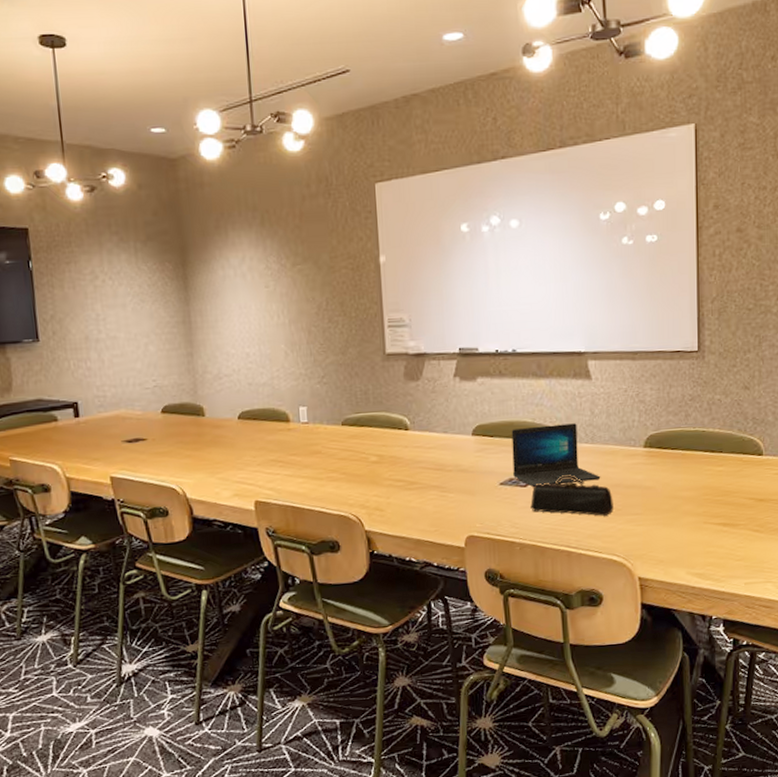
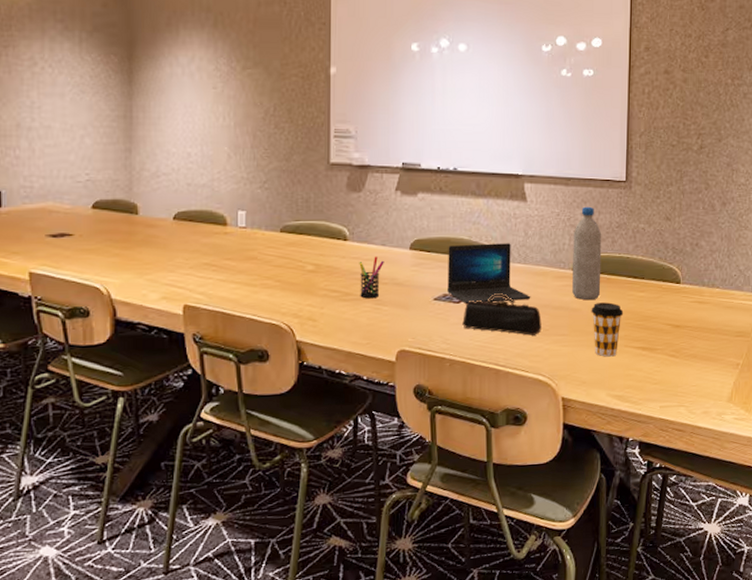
pen holder: none [422,444,447,487] -> present [359,256,384,299]
water bottle: none [643,380,675,478] -> present [572,206,602,301]
coffee cup: none [666,479,701,535] -> present [591,302,624,357]

